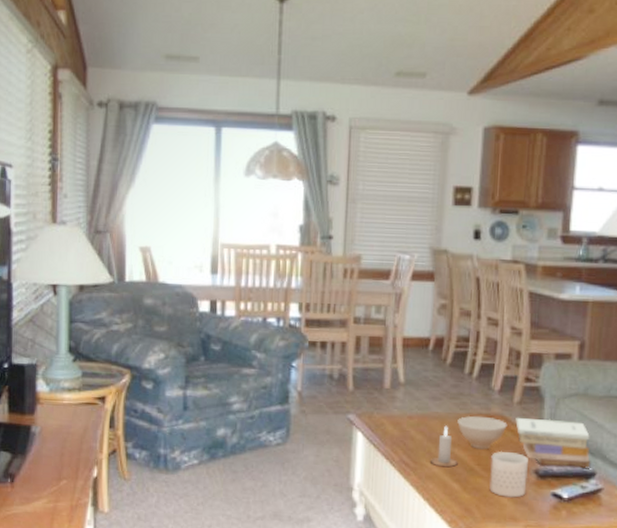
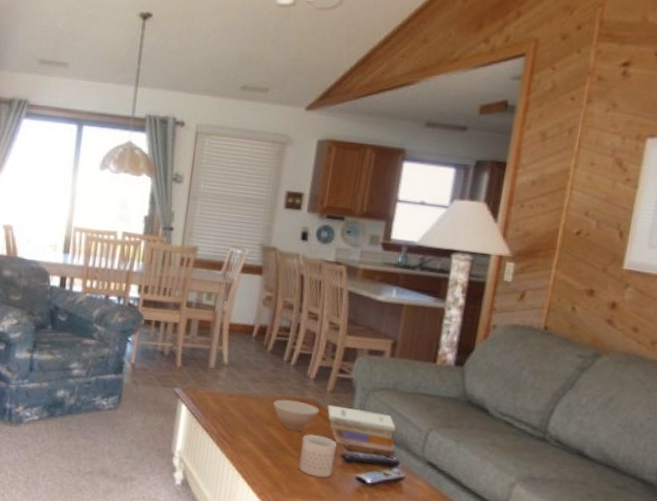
candle: present [431,425,458,468] -> none [246,406,271,445]

